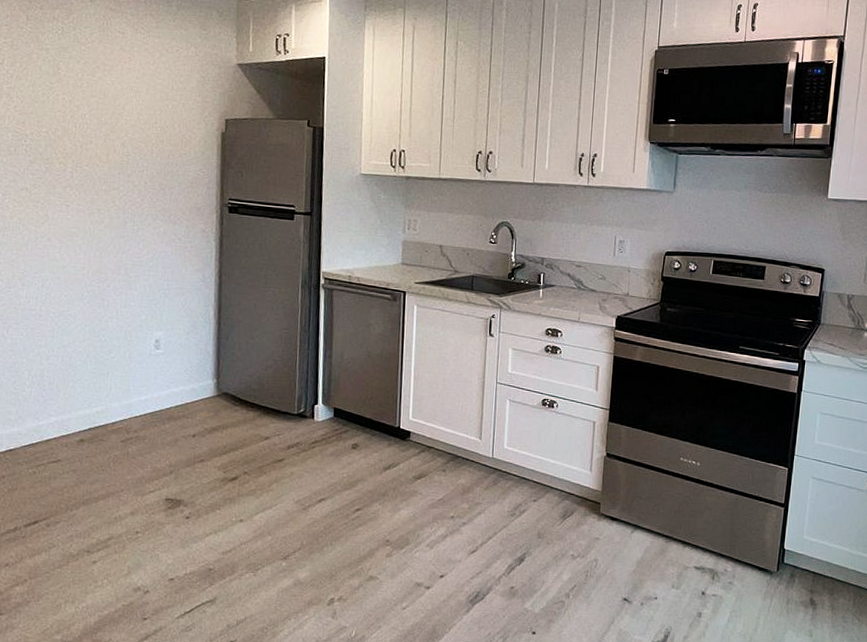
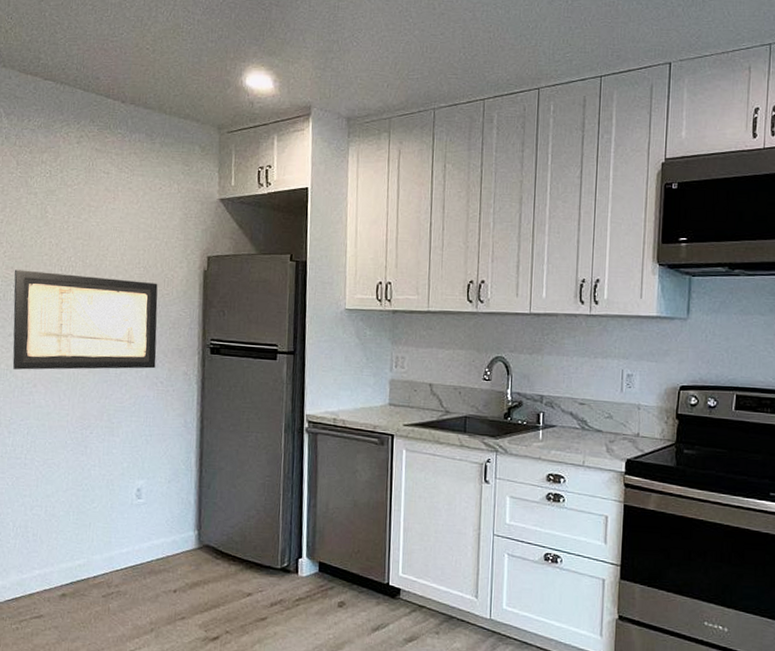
wall art: none [25,125,176,226] -> present [12,270,158,370]

